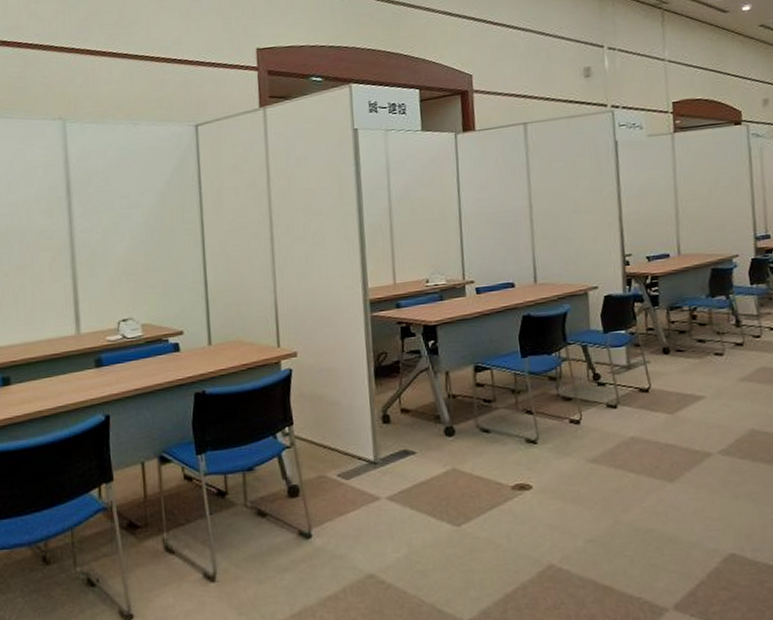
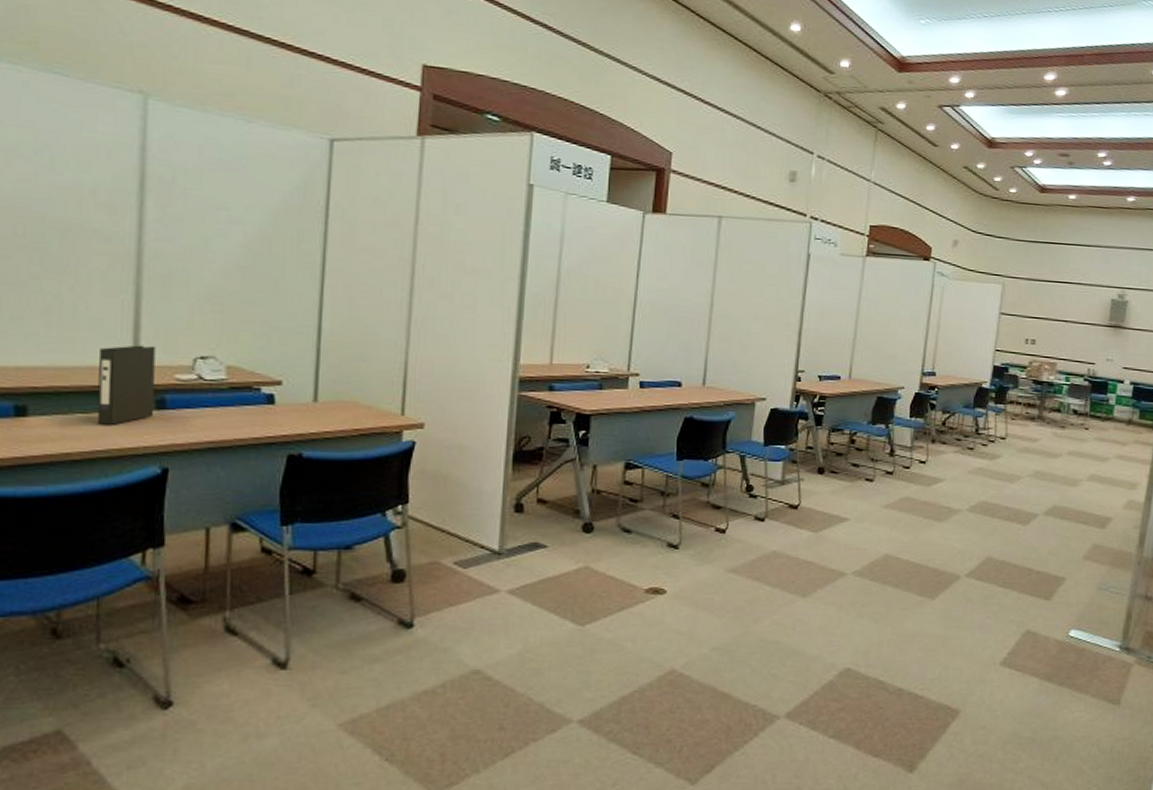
binder: none [53,316,95,385] -> present [96,345,156,425]

